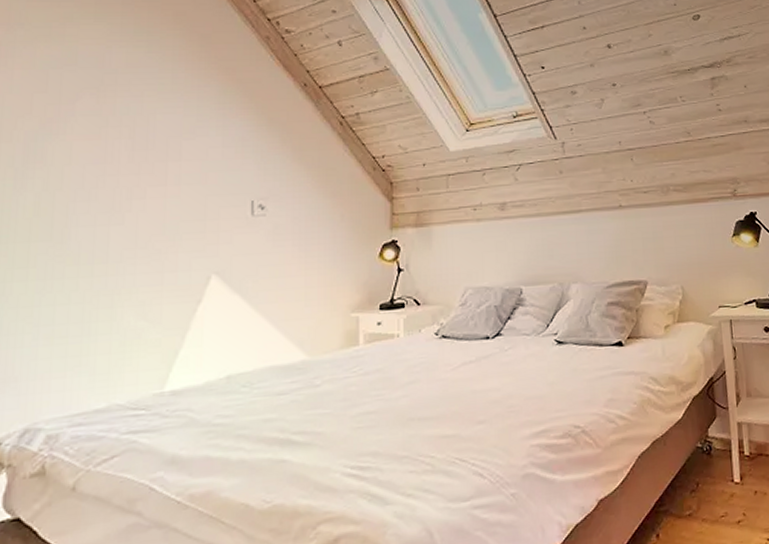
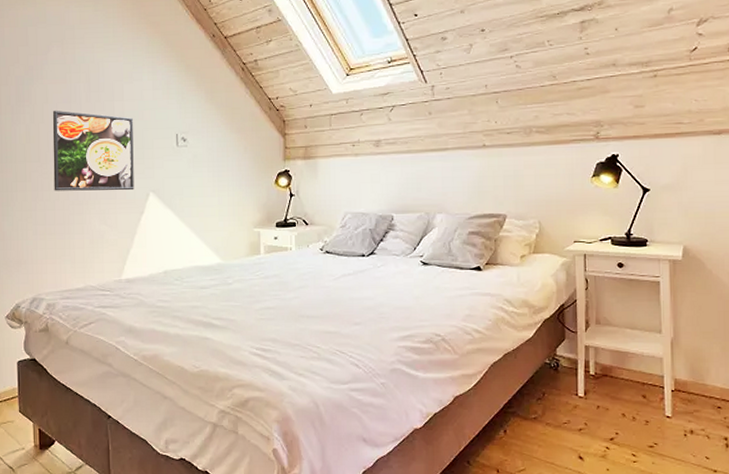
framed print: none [70,173,193,279] -> present [52,110,134,191]

